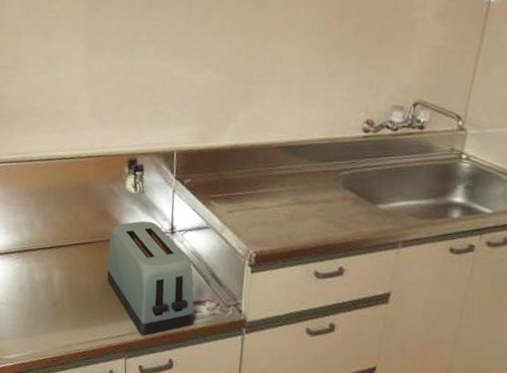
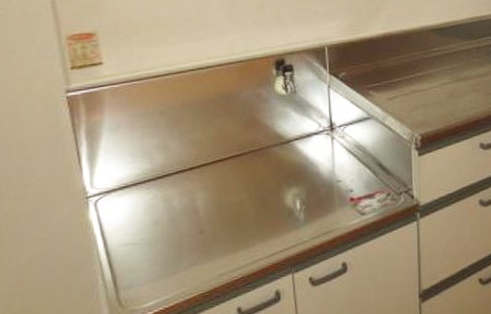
toaster: present [107,221,194,336] -> none [261,121,366,244]

